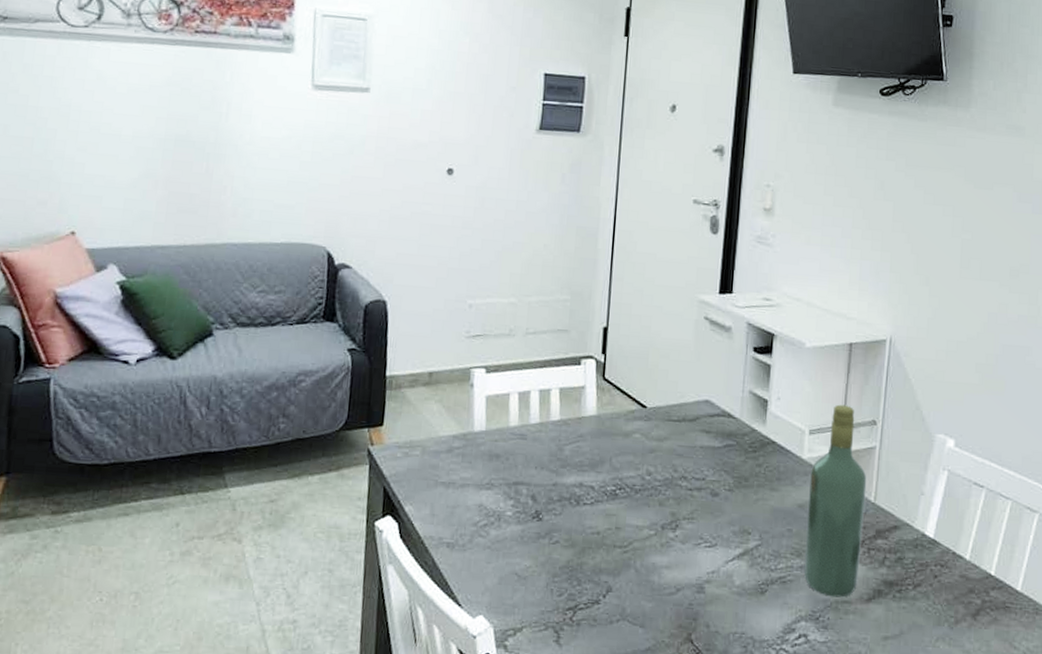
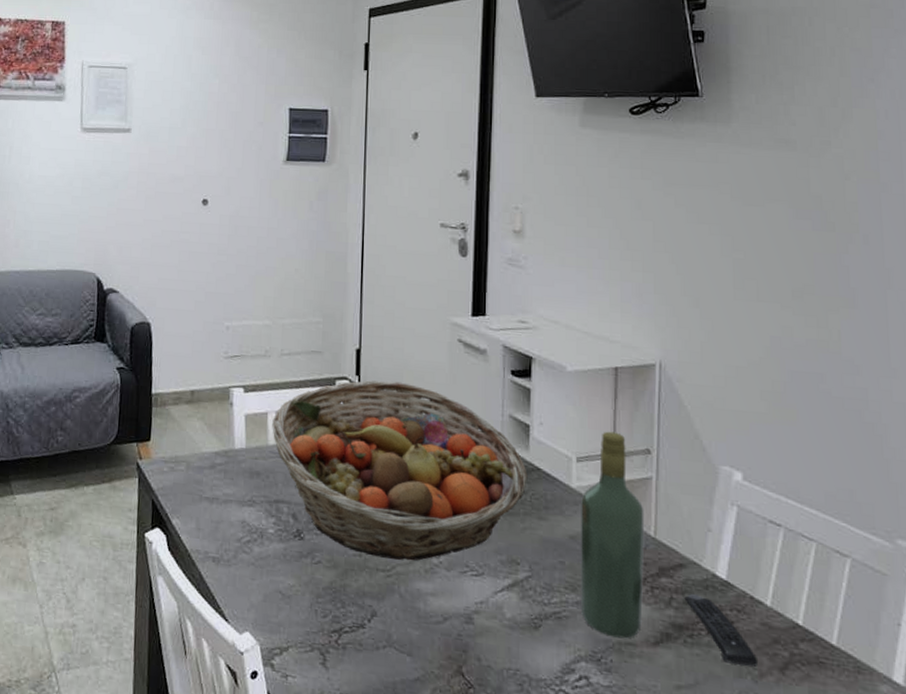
fruit basket: none [514,359,763,536] -> present [272,380,528,561]
remote control: none [896,553,955,615] -> present [684,594,759,667]

